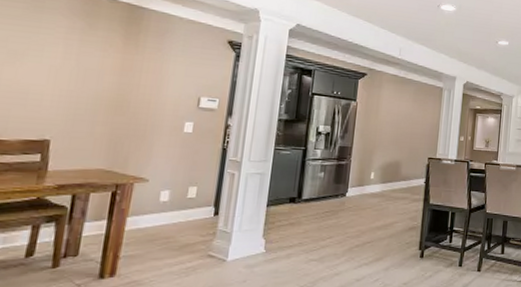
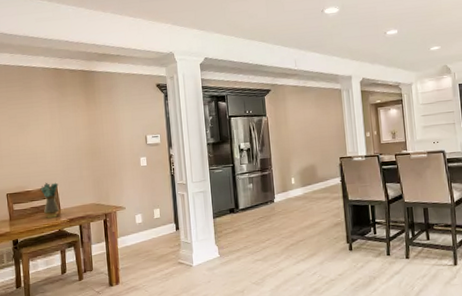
vase: none [18,132,53,182] -> present [40,182,60,219]

